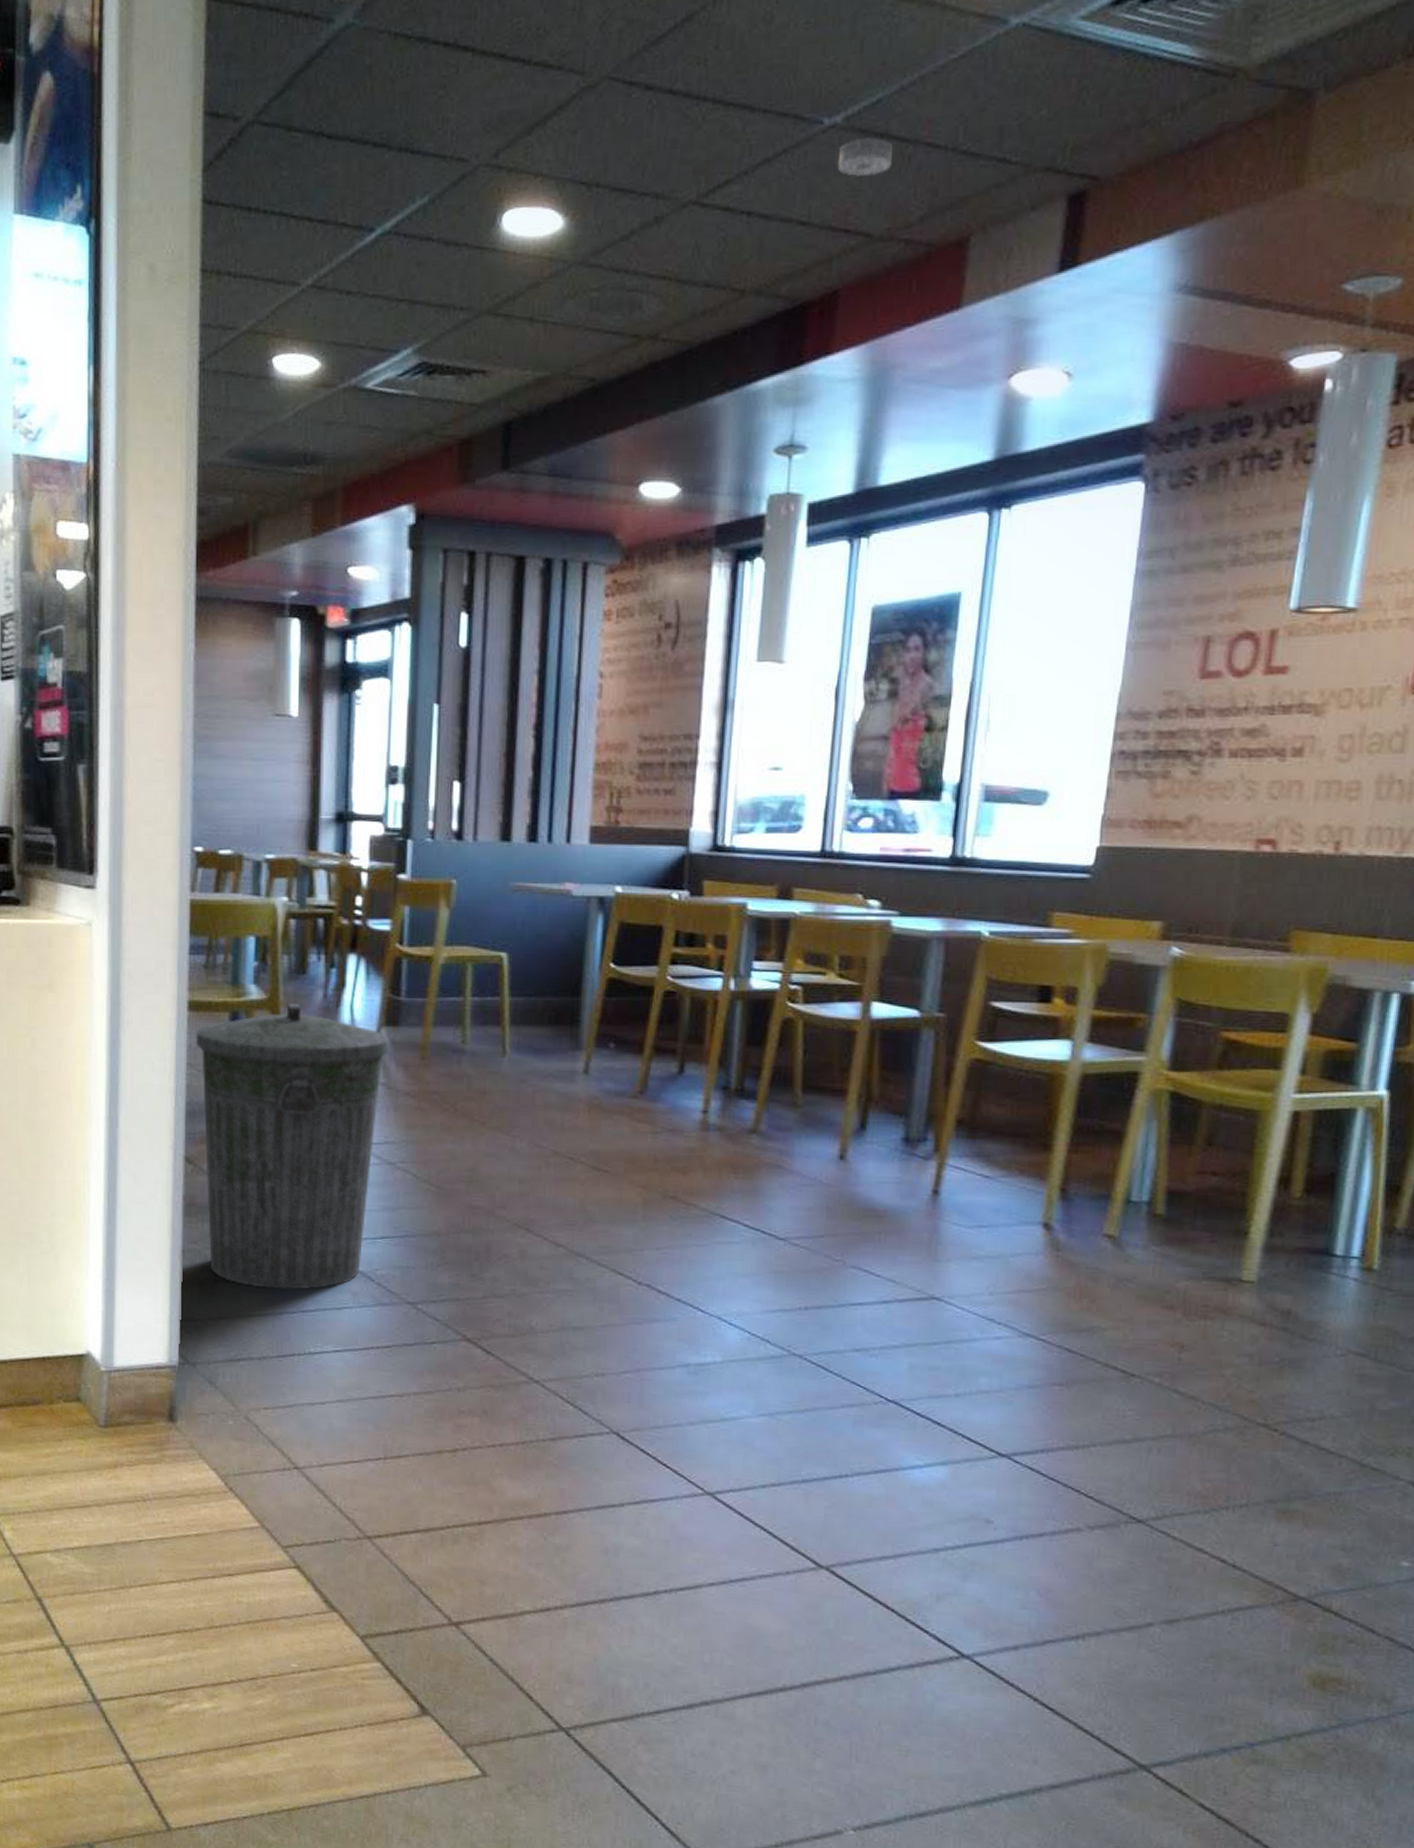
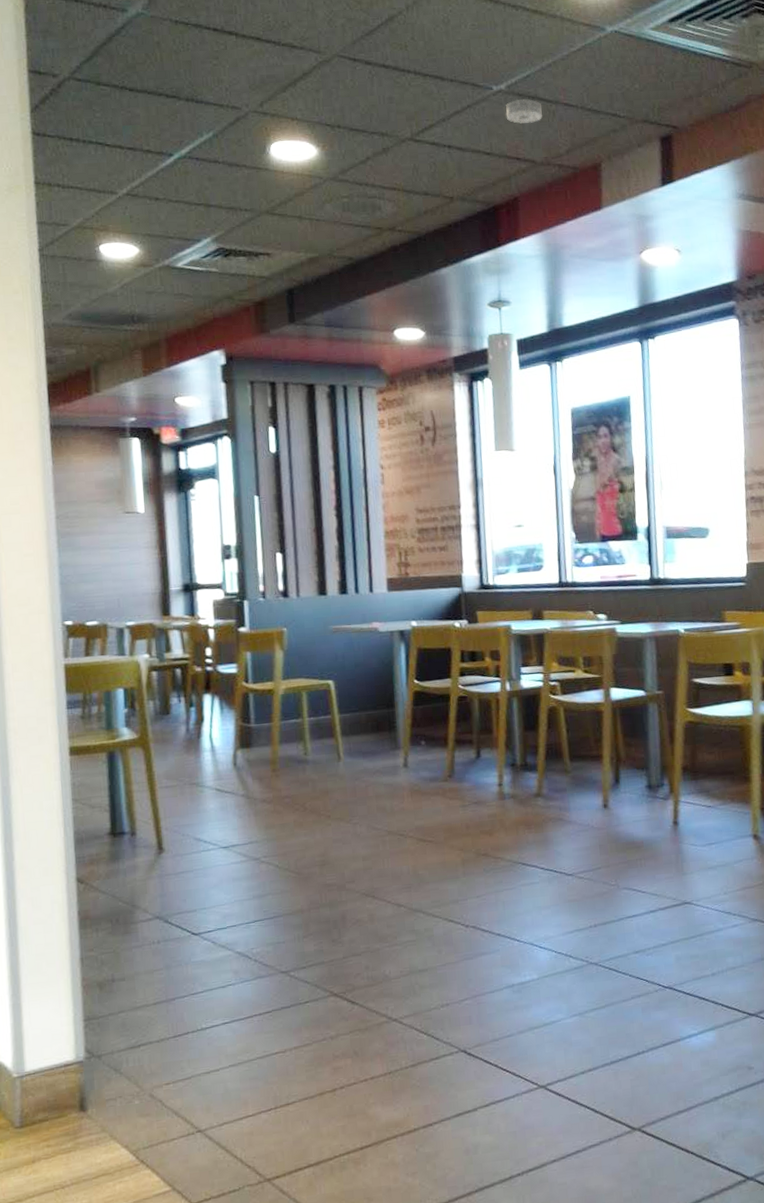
trash can: present [195,1004,389,1290] -> none [78,739,245,980]

